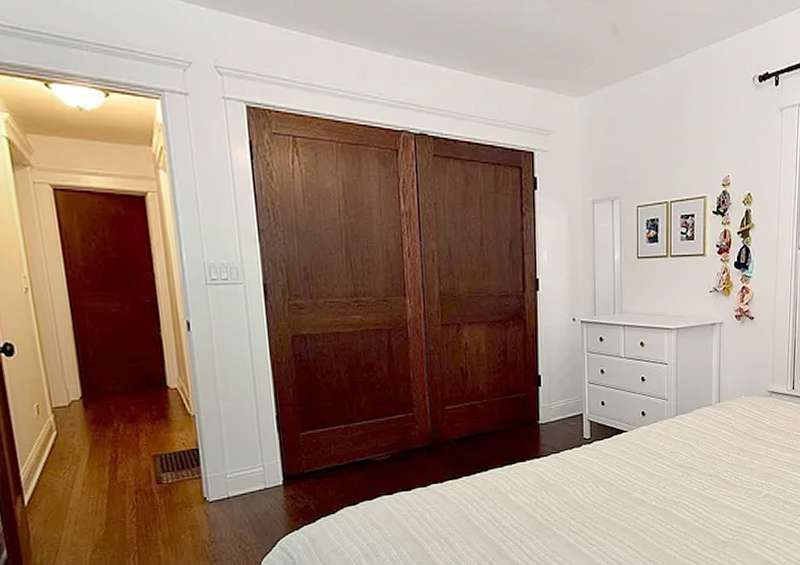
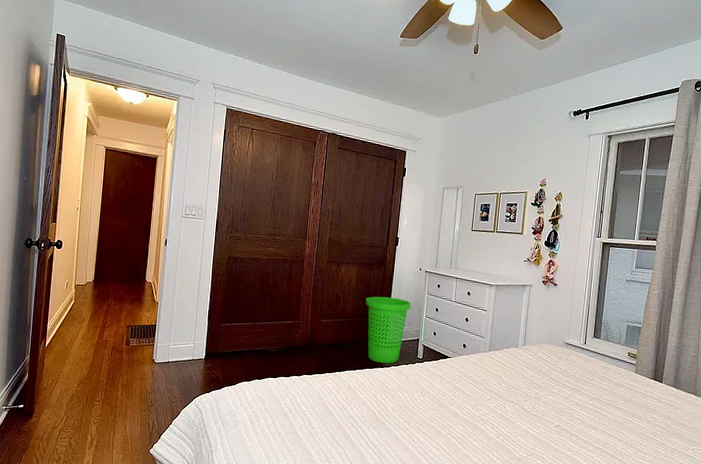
laundry basket: none [504,362,567,453] -> present [365,296,412,364]

